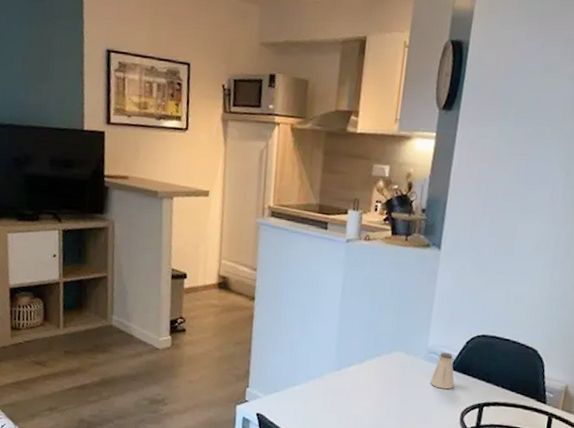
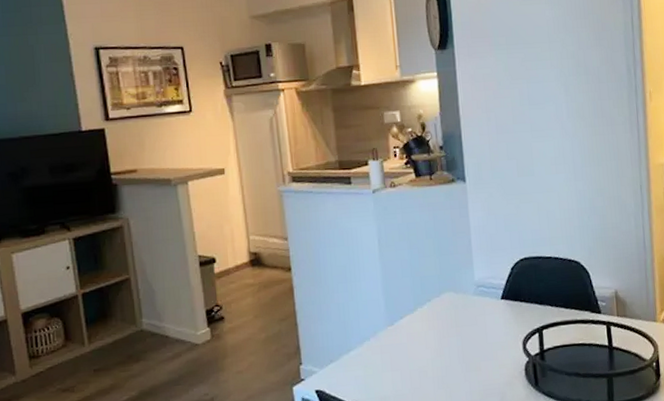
saltshaker: present [429,352,455,390] -> none [484,283,510,321]

